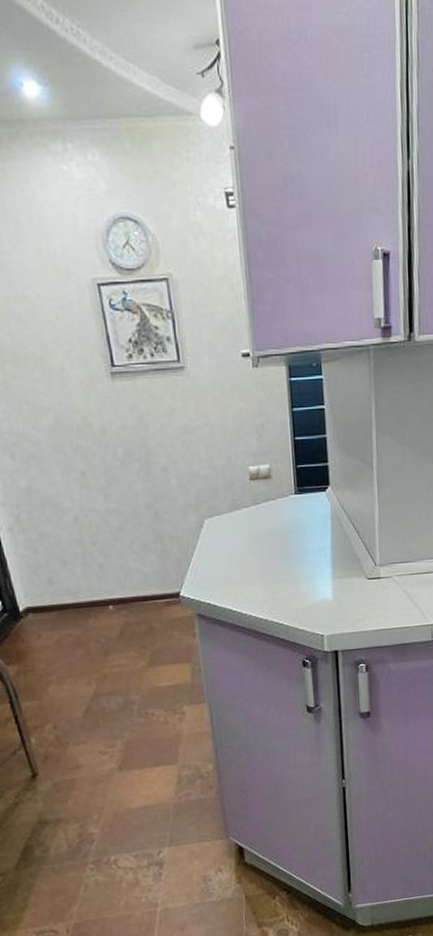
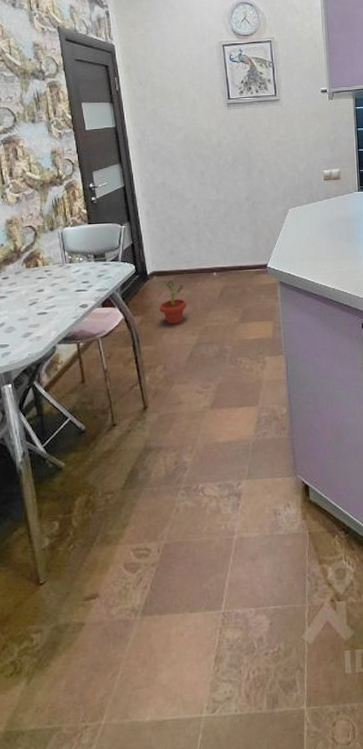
potted plant: none [39,618,77,674] -> present [158,280,187,325]

